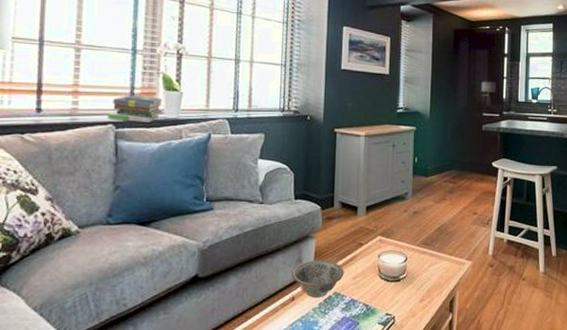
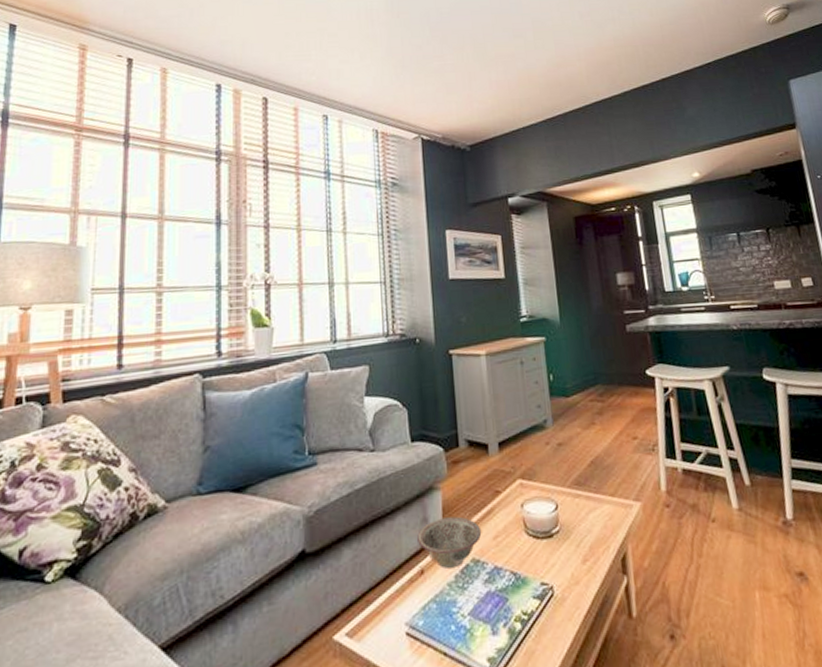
books: present [106,95,163,122] -> none [192,336,253,369]

